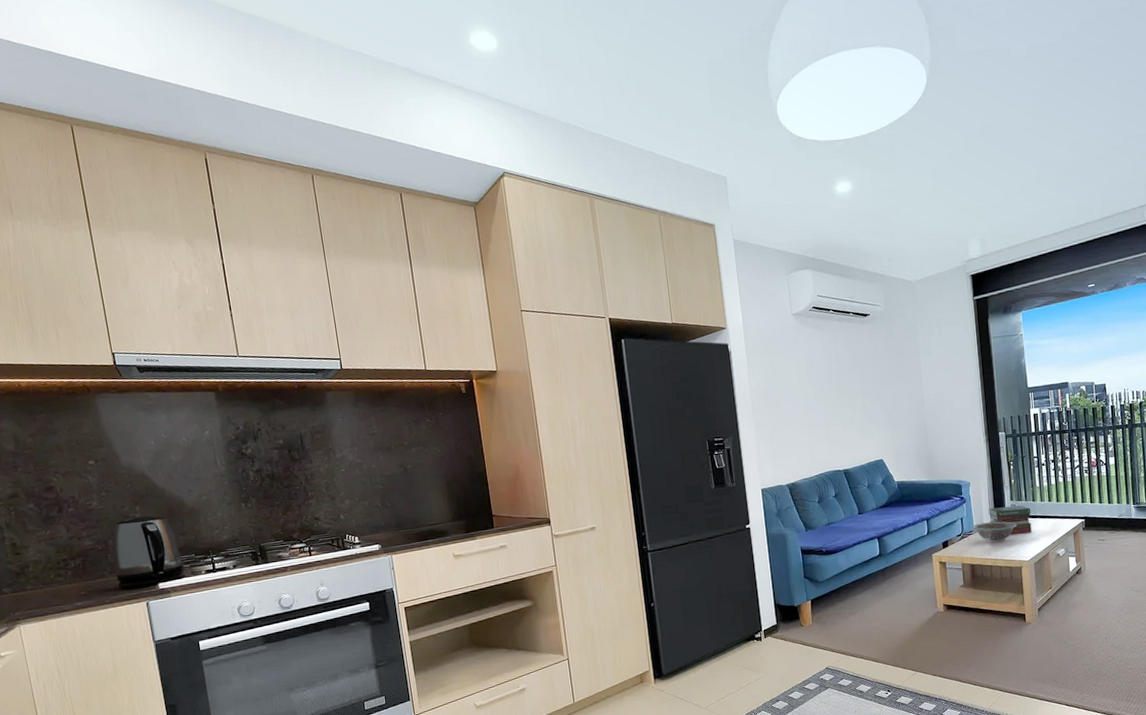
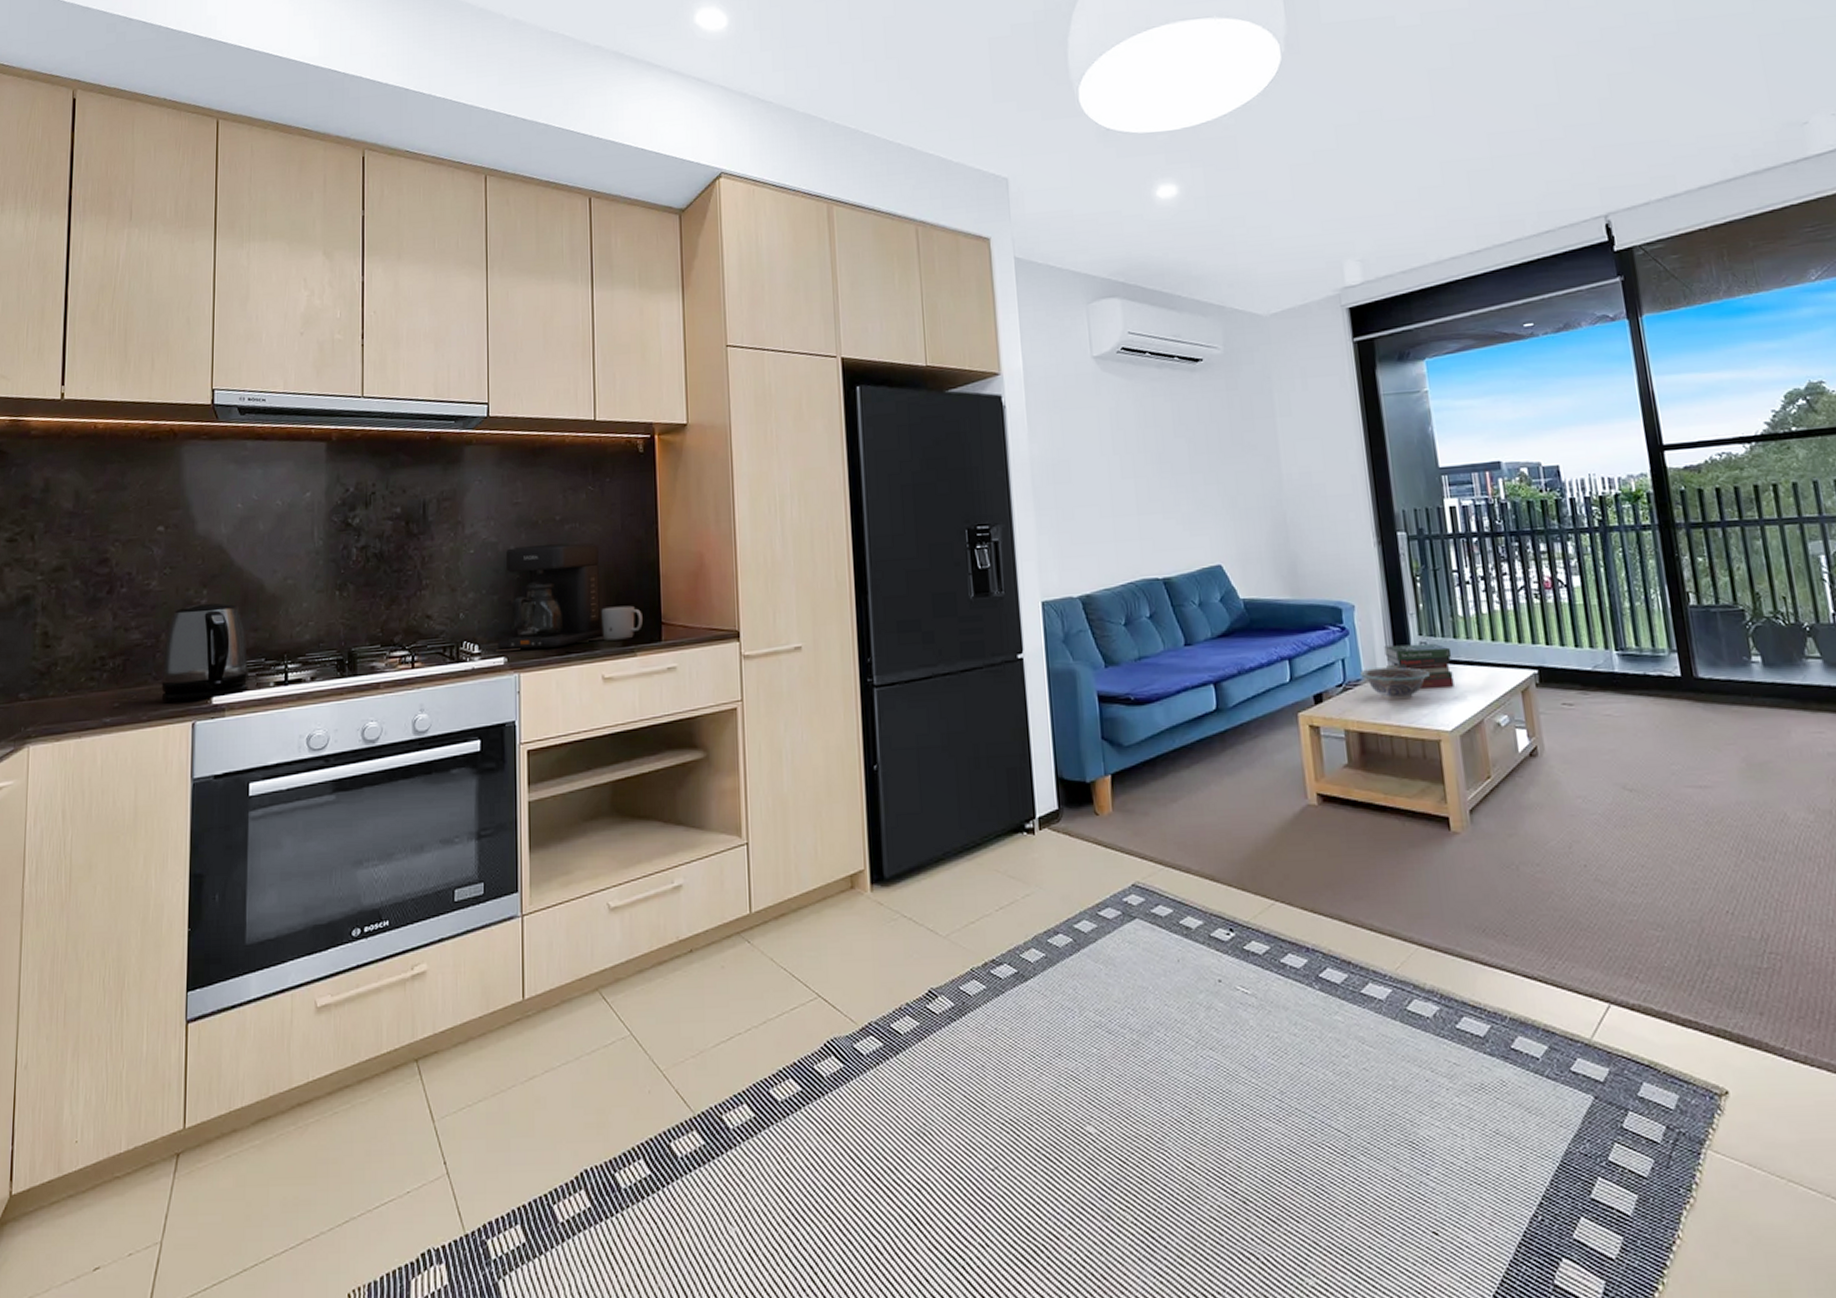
coffee maker: none [370,461,451,540] -> present [497,543,603,651]
mug: none [447,504,479,530] -> present [601,605,643,641]

